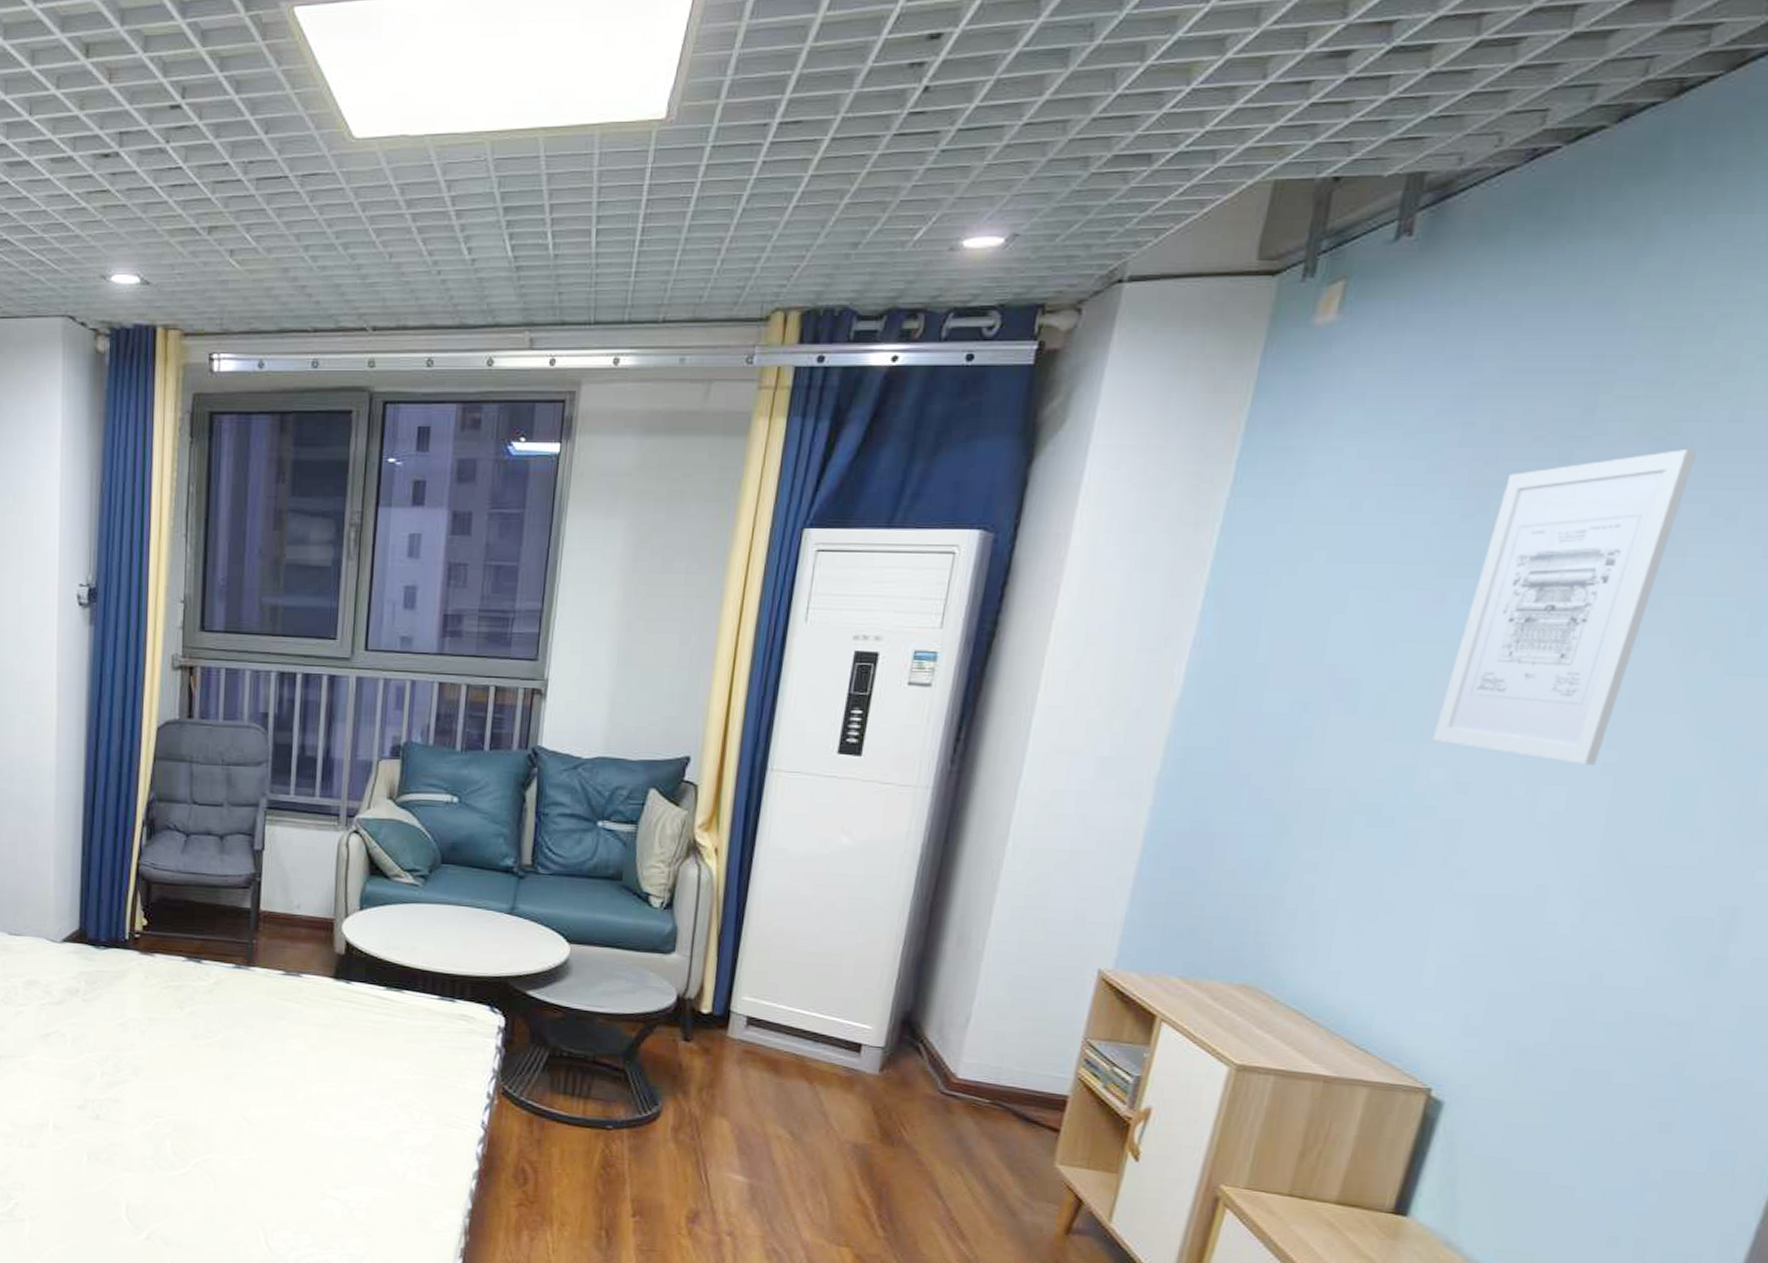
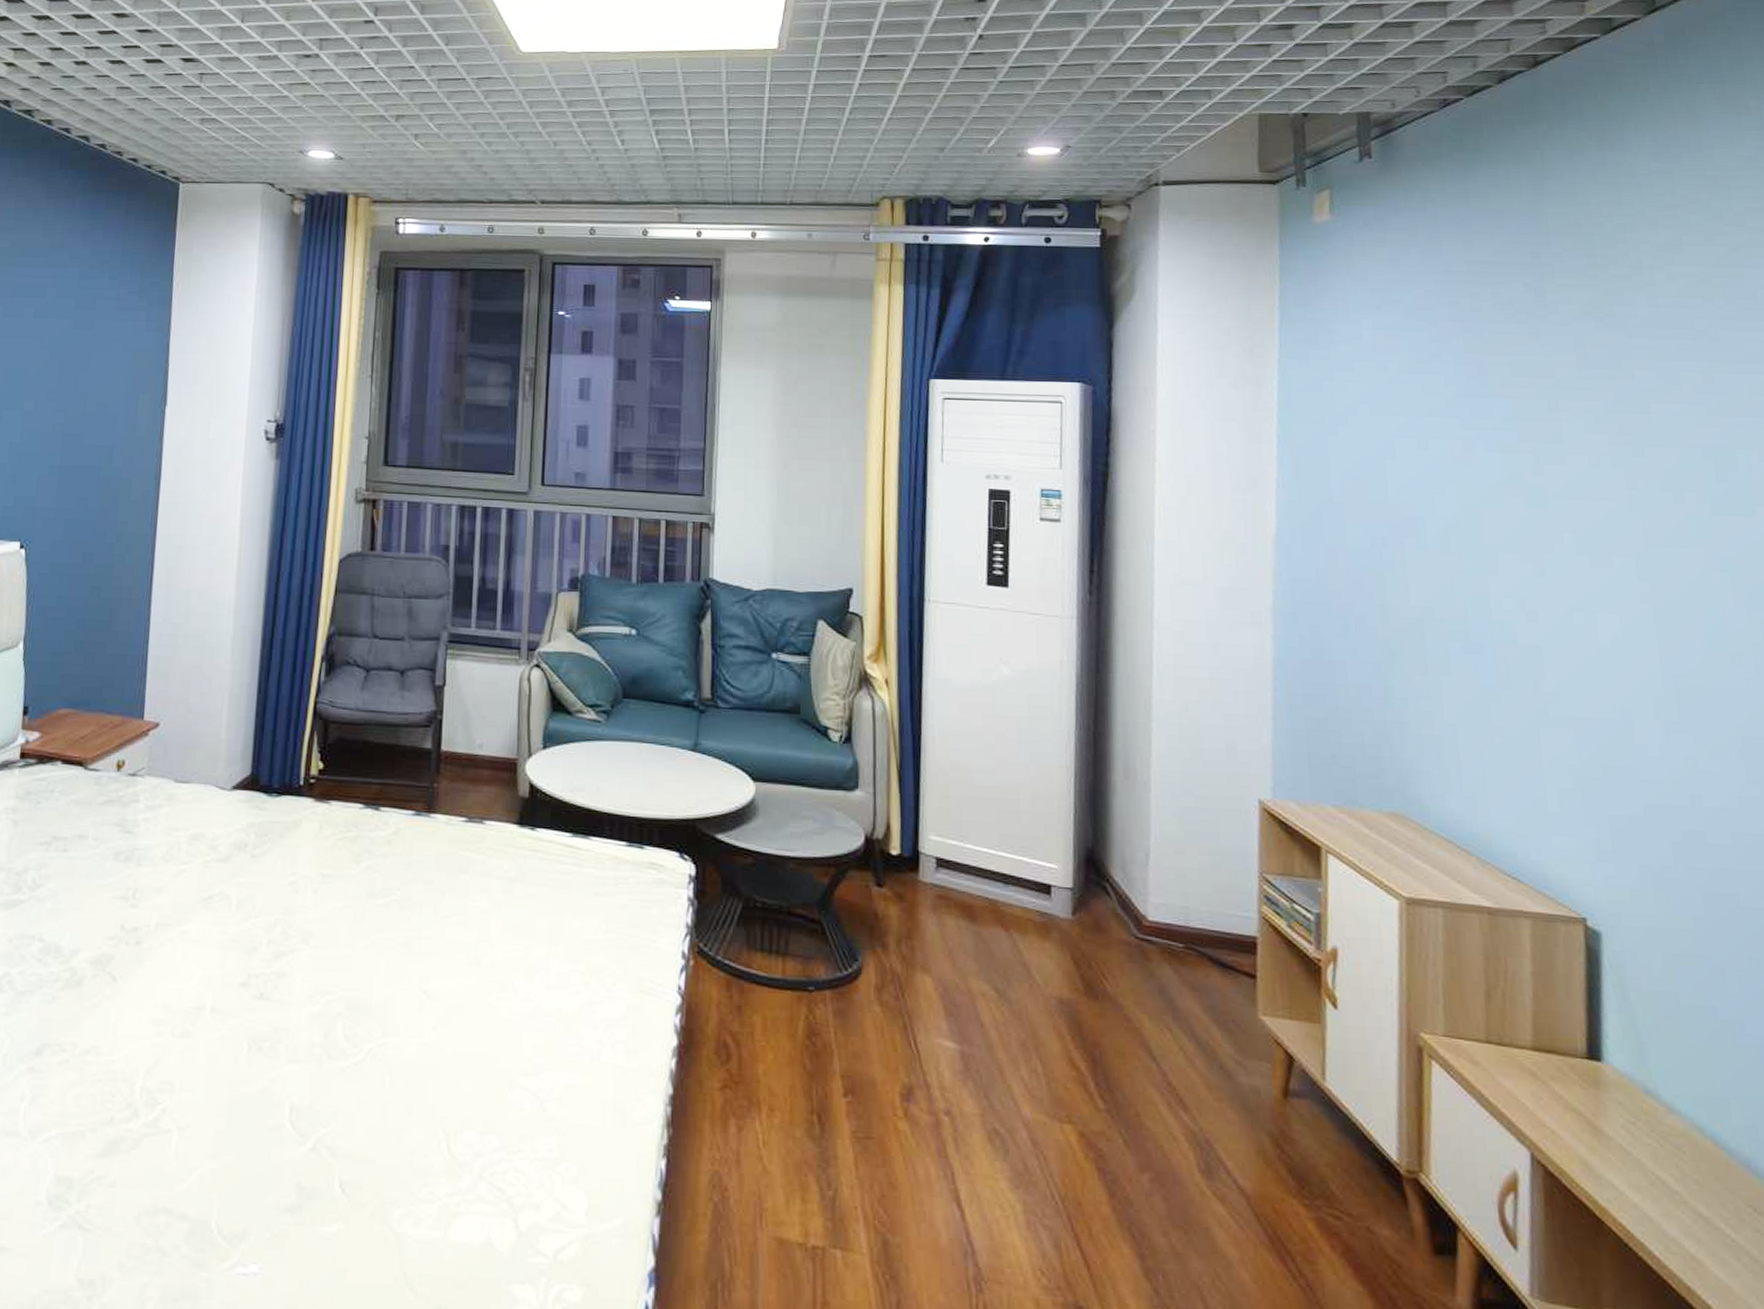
wall art: present [1432,448,1698,765] -> none [1494,326,1635,595]

